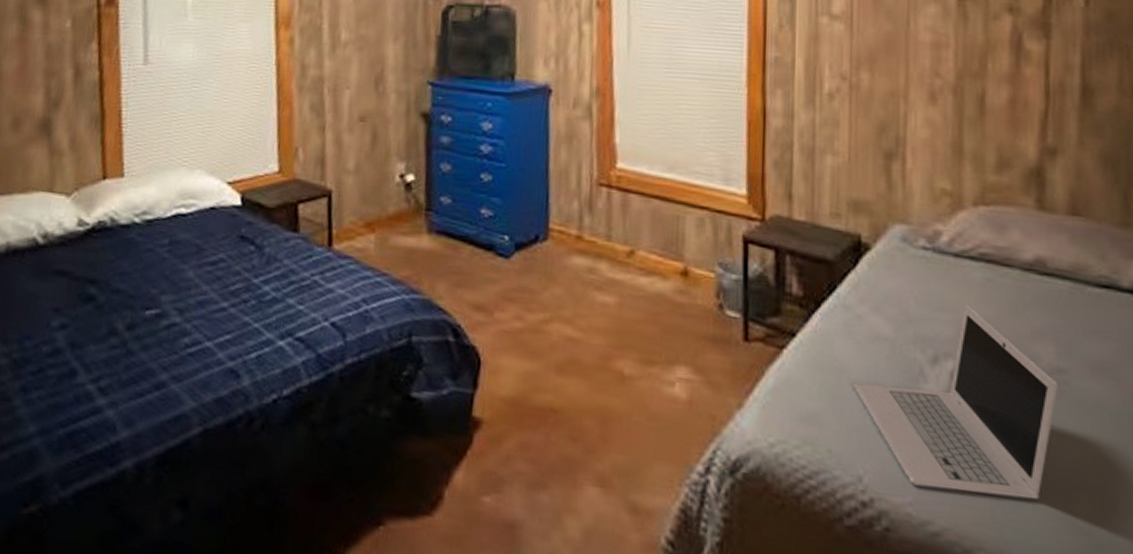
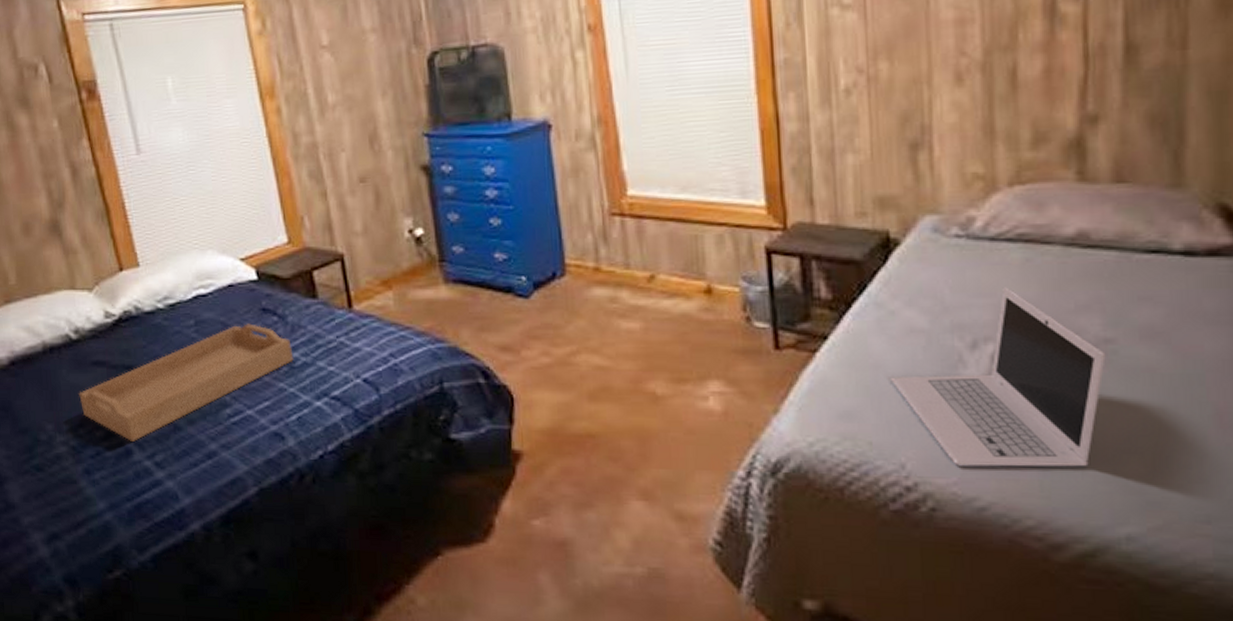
serving tray: none [33,250,264,362] -> present [79,323,294,441]

